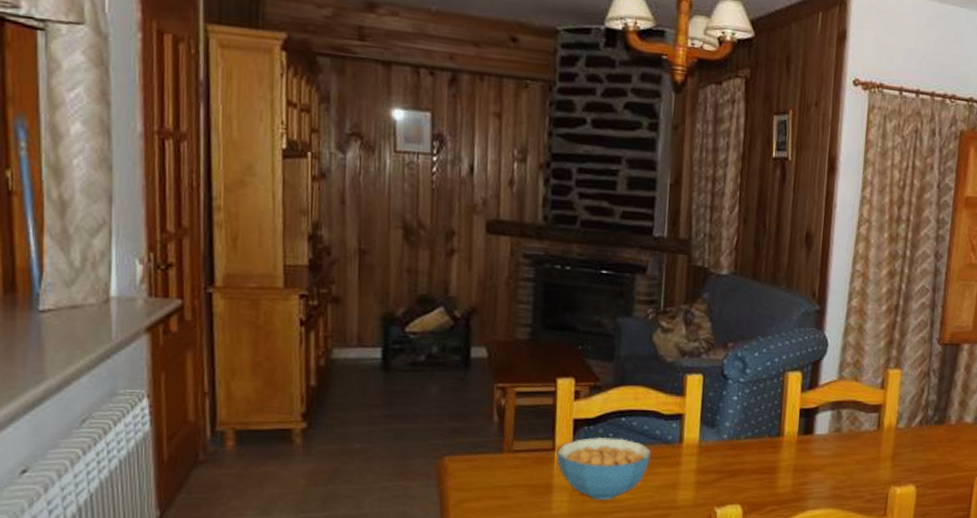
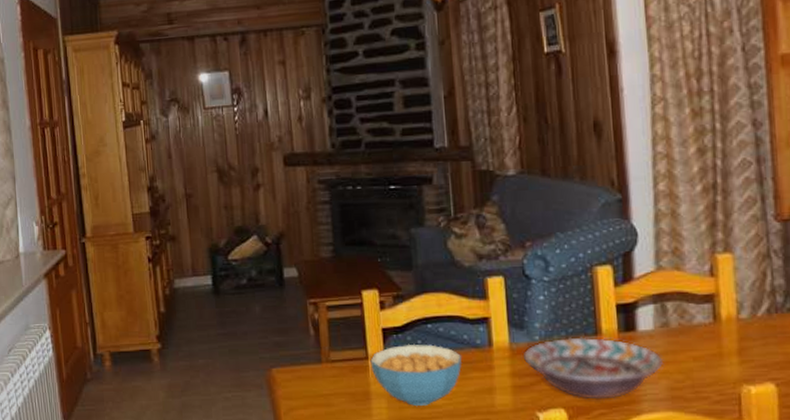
decorative bowl: none [710,437,833,497] -> present [522,337,664,400]

